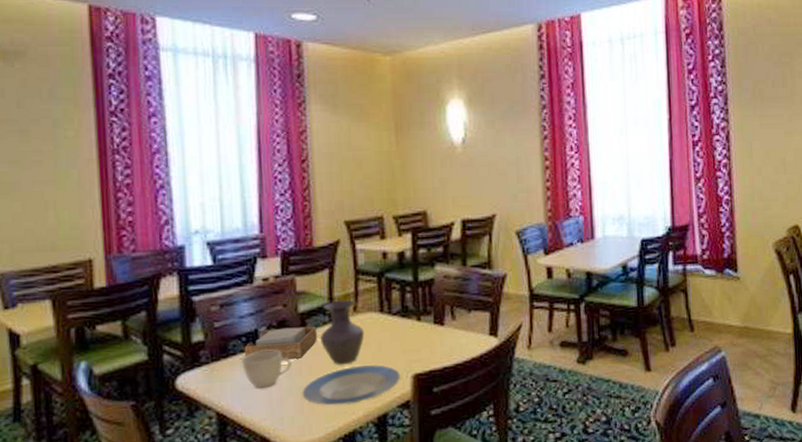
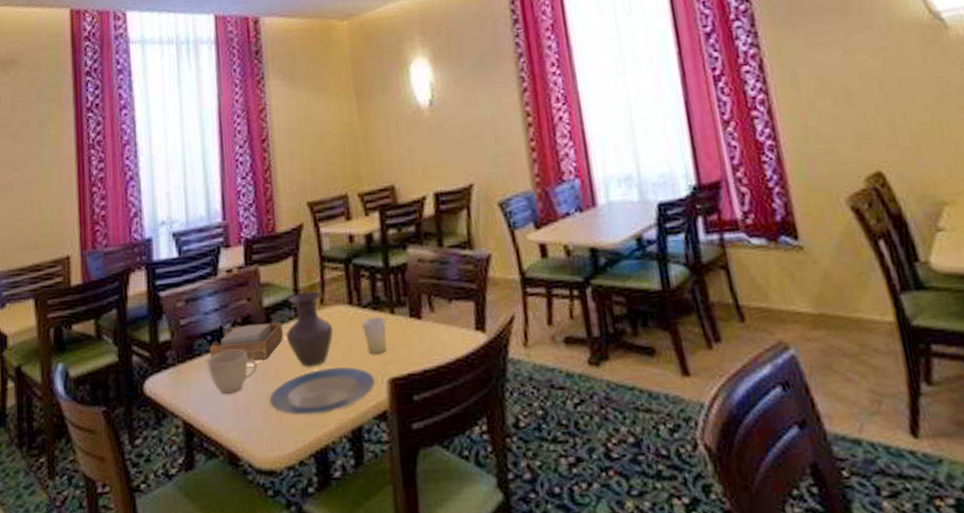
cup: none [391,323,413,355] -> present [362,317,387,355]

